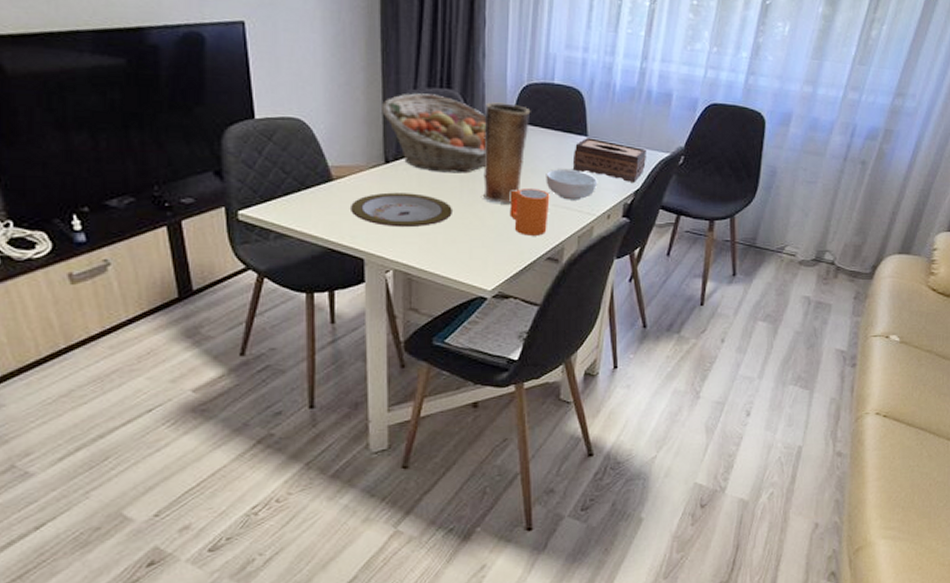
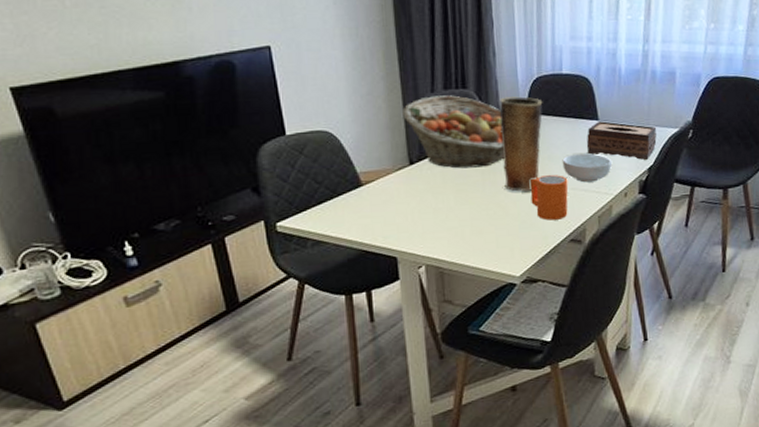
plate: present [351,192,452,228] -> none [381,190,477,224]

